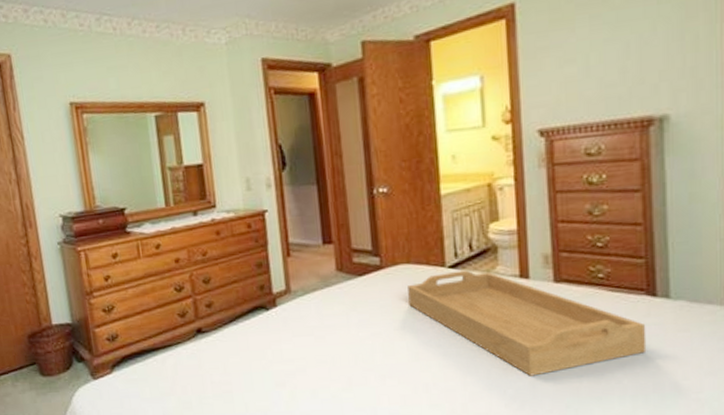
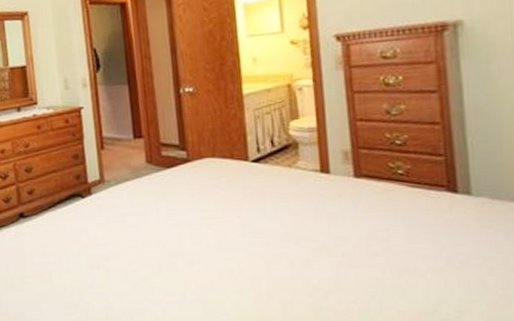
serving tray: present [408,270,647,376] -> none [213,164,450,267]

